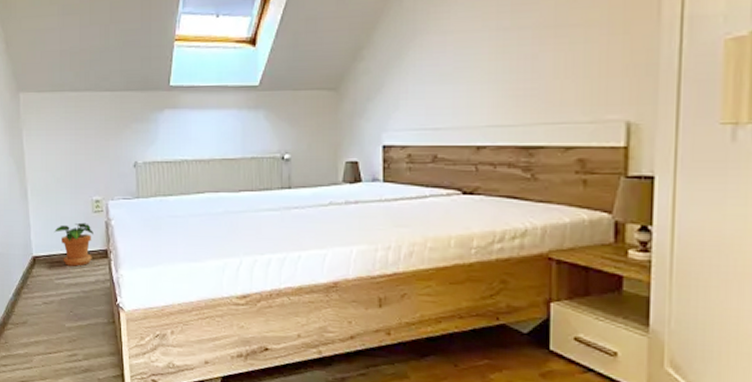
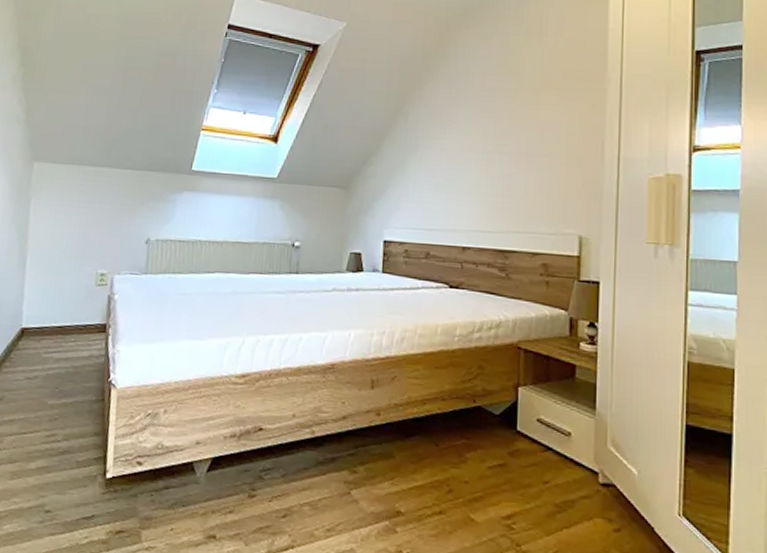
potted plant: present [54,222,93,267] -> none [50,295,94,340]

